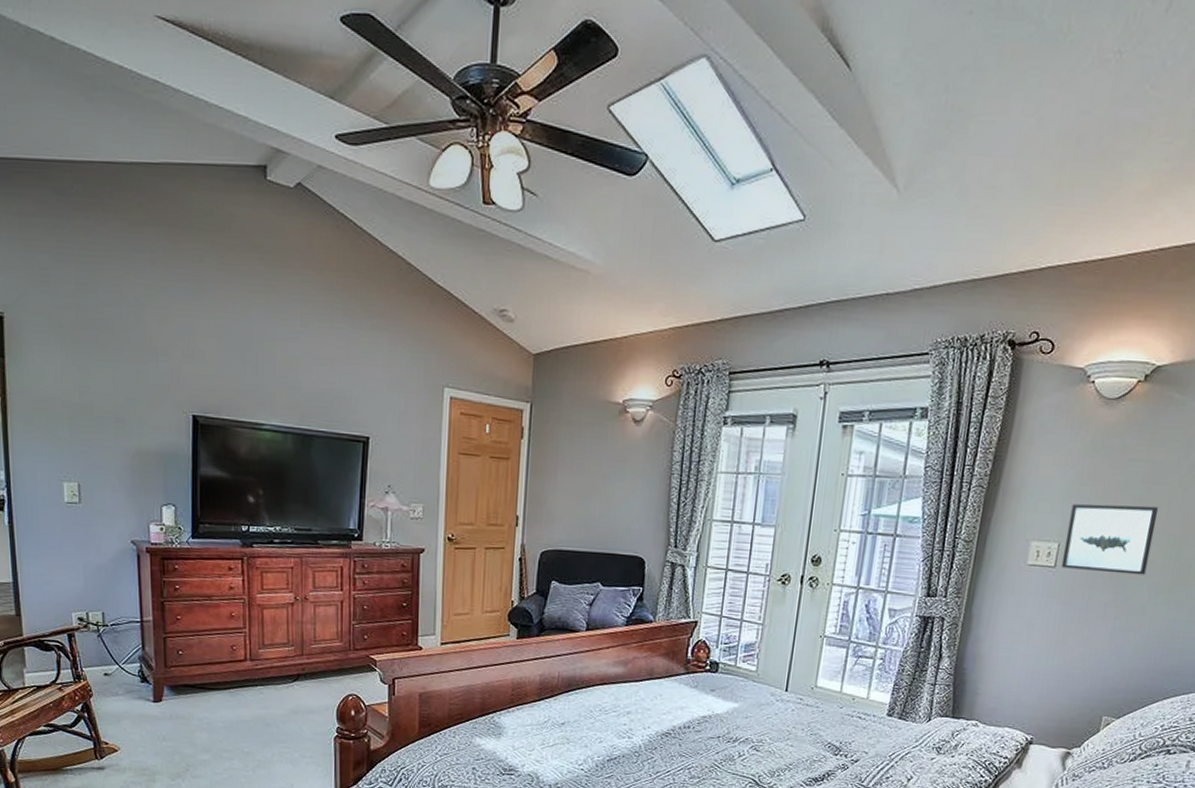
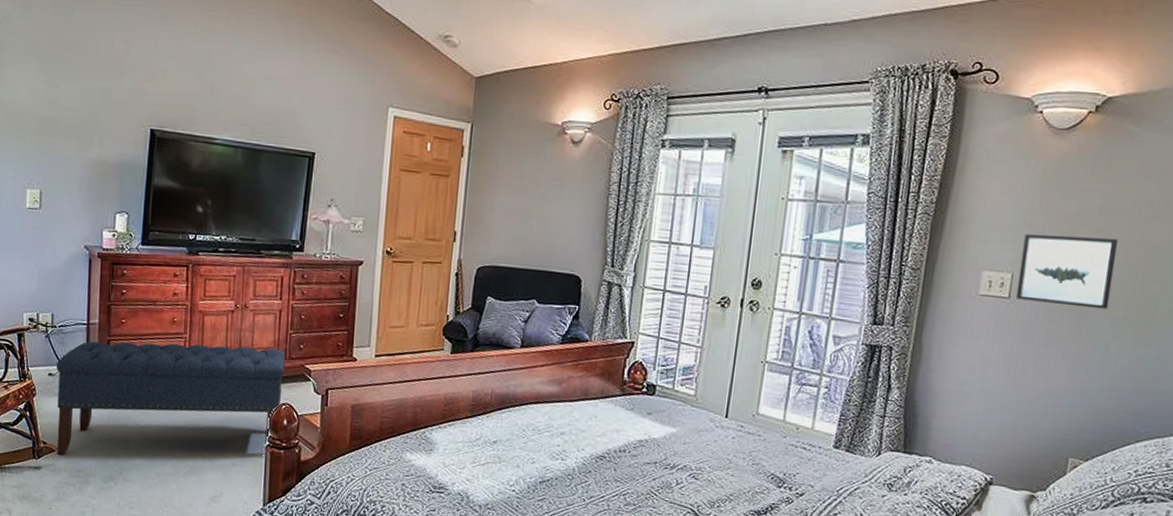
bench: none [111,638,349,755] -> present [55,341,285,455]

